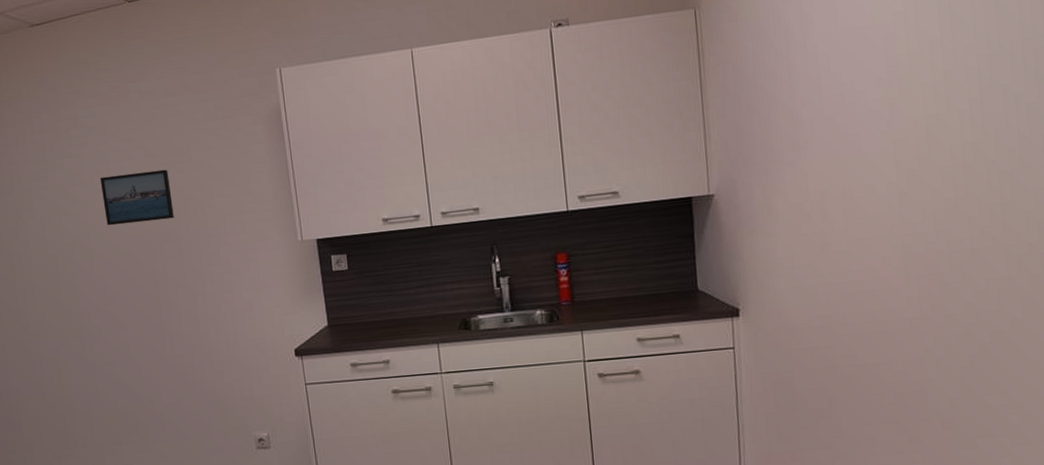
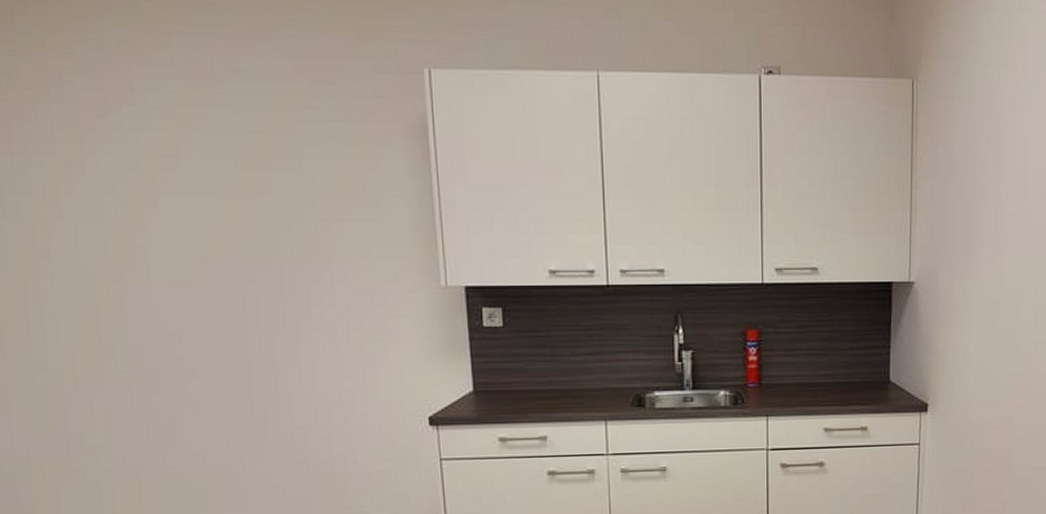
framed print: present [99,169,174,226] -> none [165,175,273,241]

